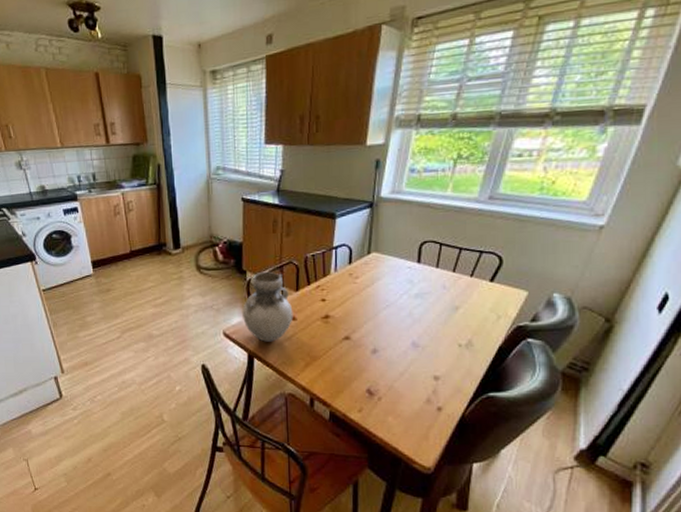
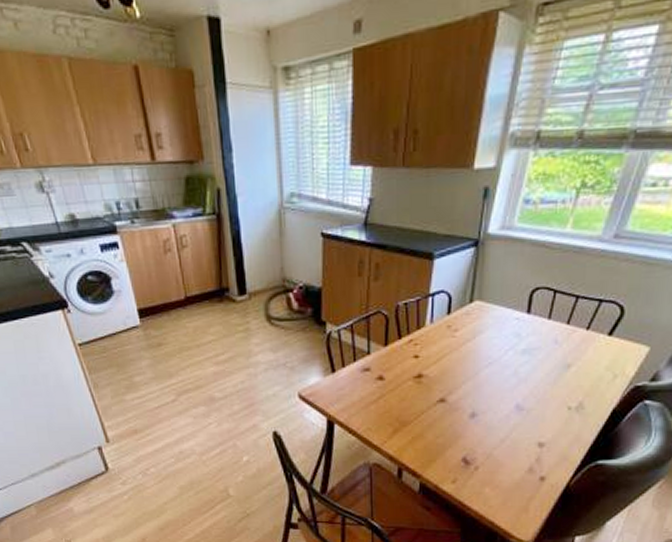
vase: present [242,271,293,342] -> none [321,322,381,405]

